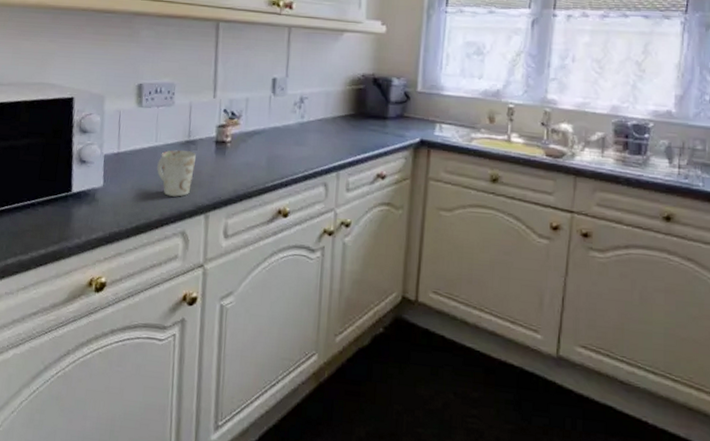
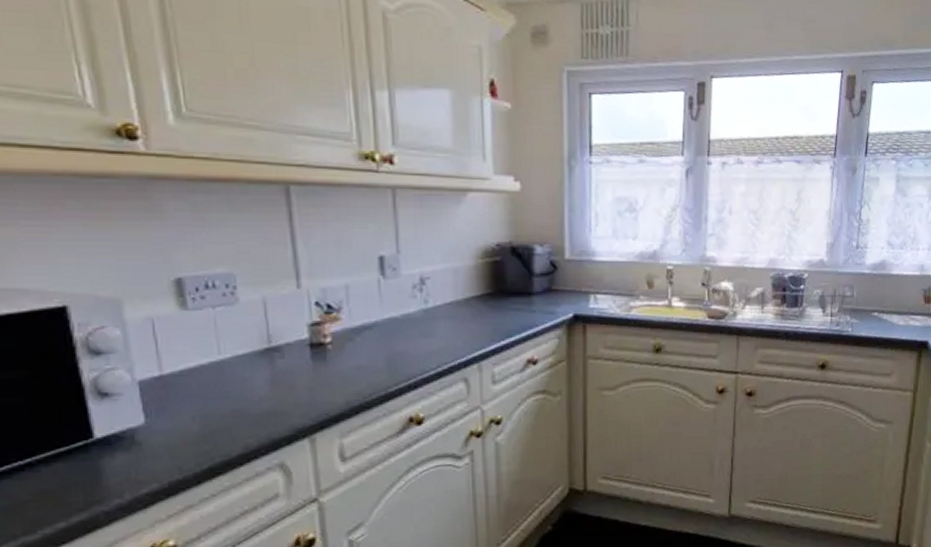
mug: present [157,150,196,197] -> none [227,361,284,423]

